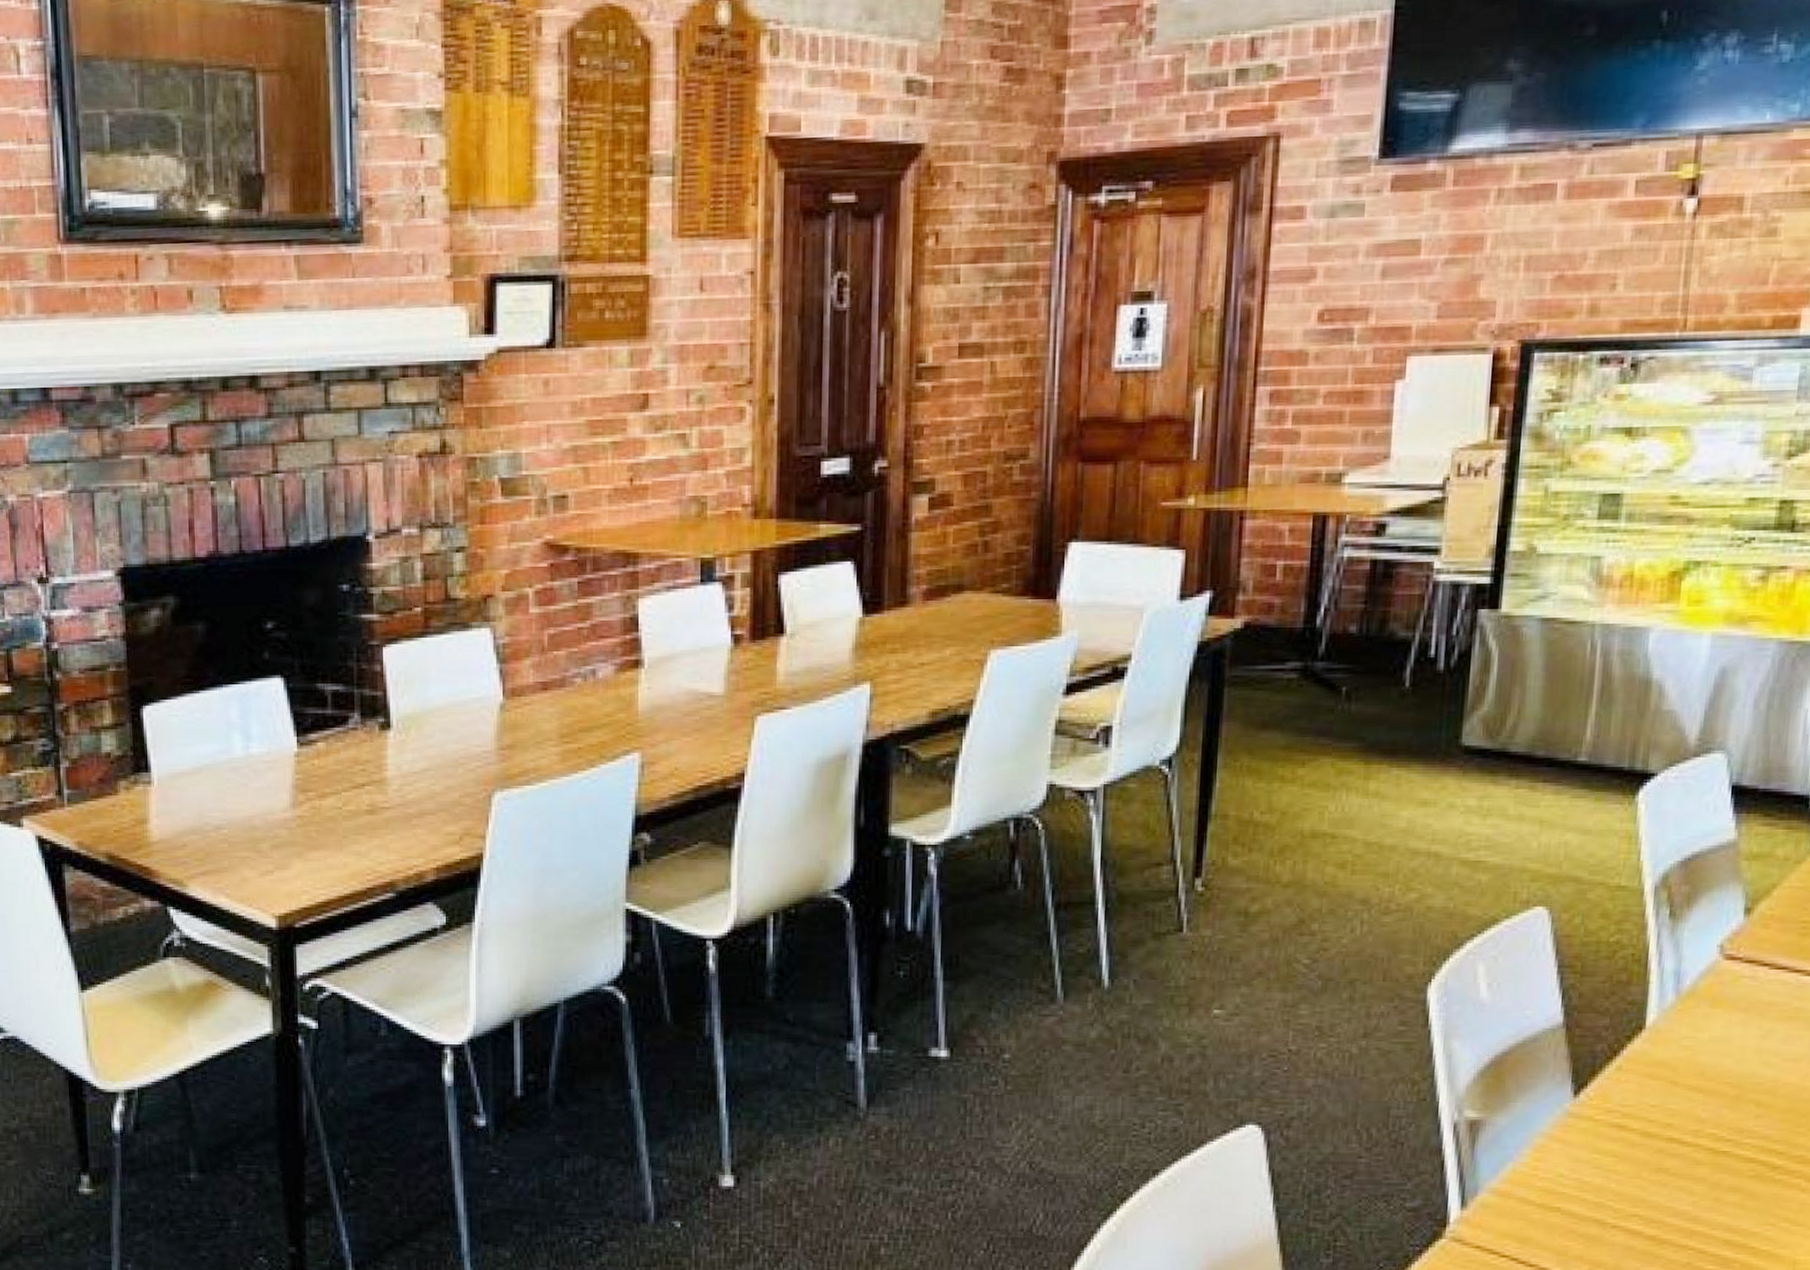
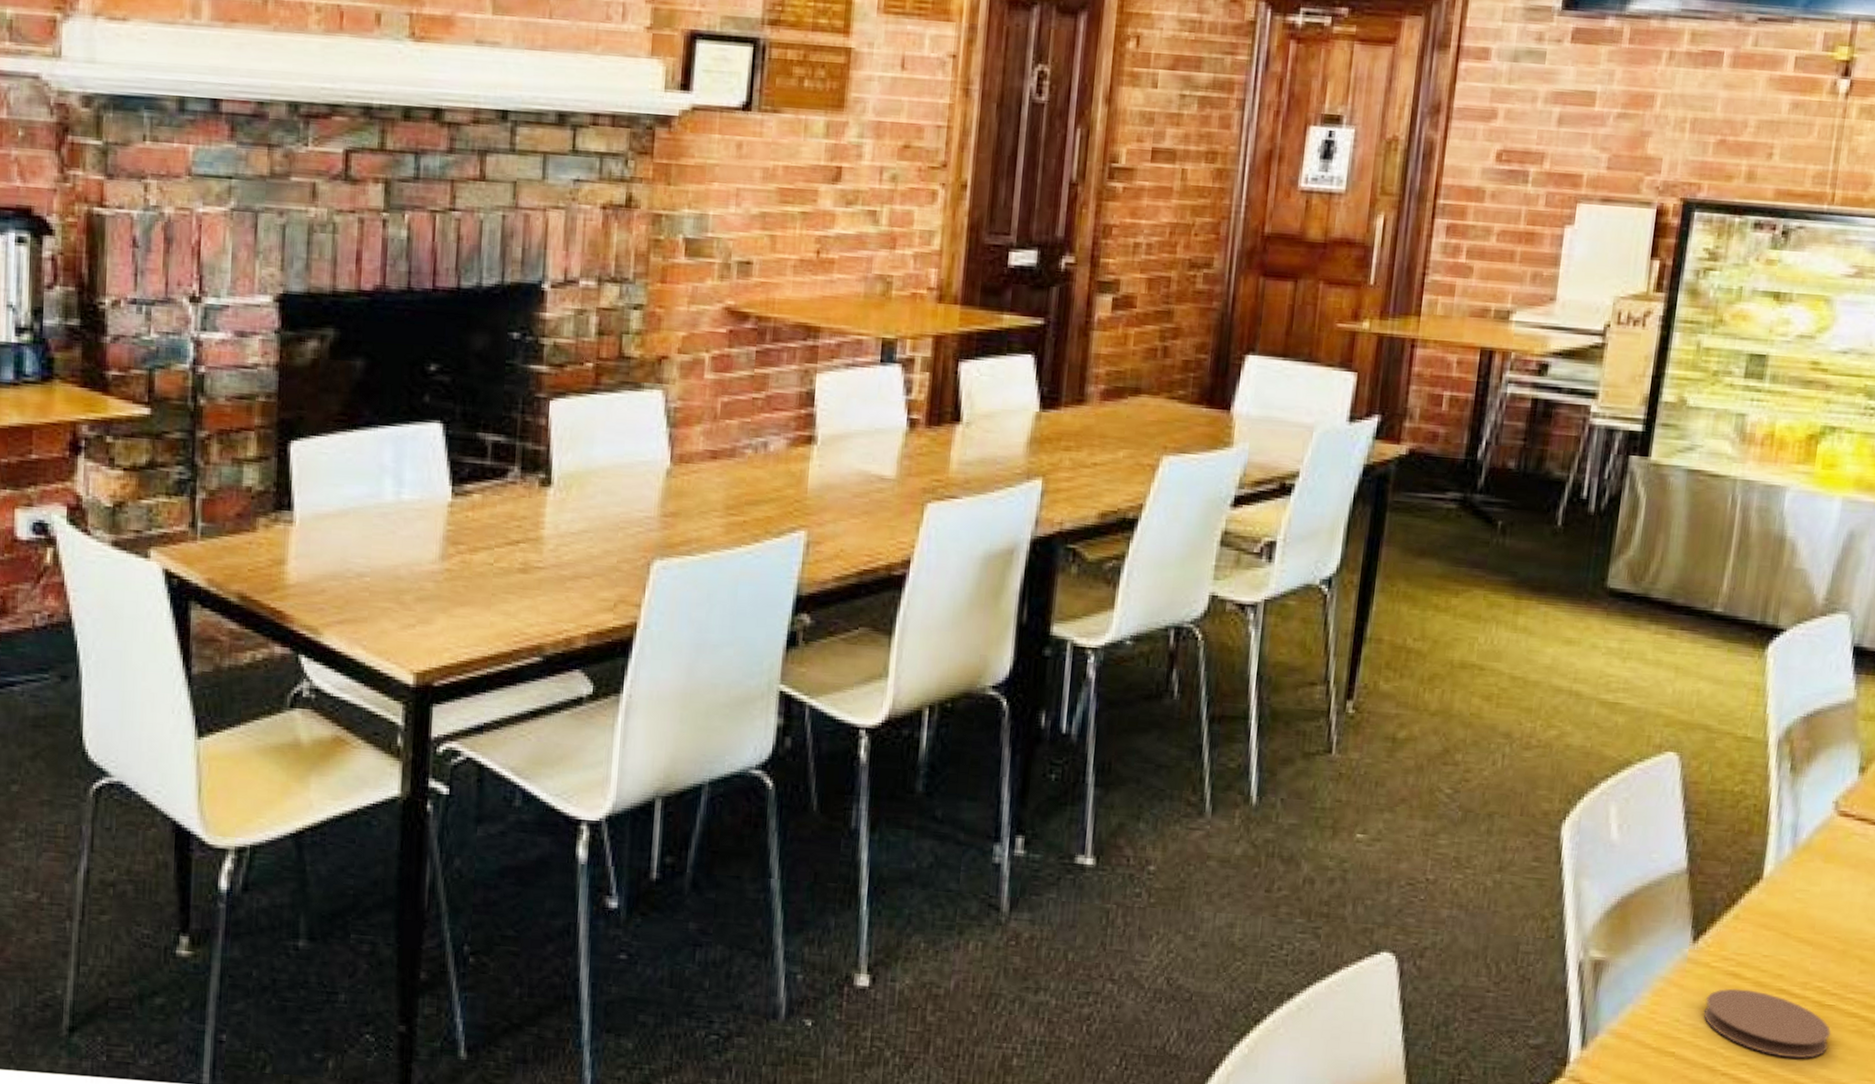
coaster: none [1589,1140,1728,1207] -> present [1703,988,1831,1059]

